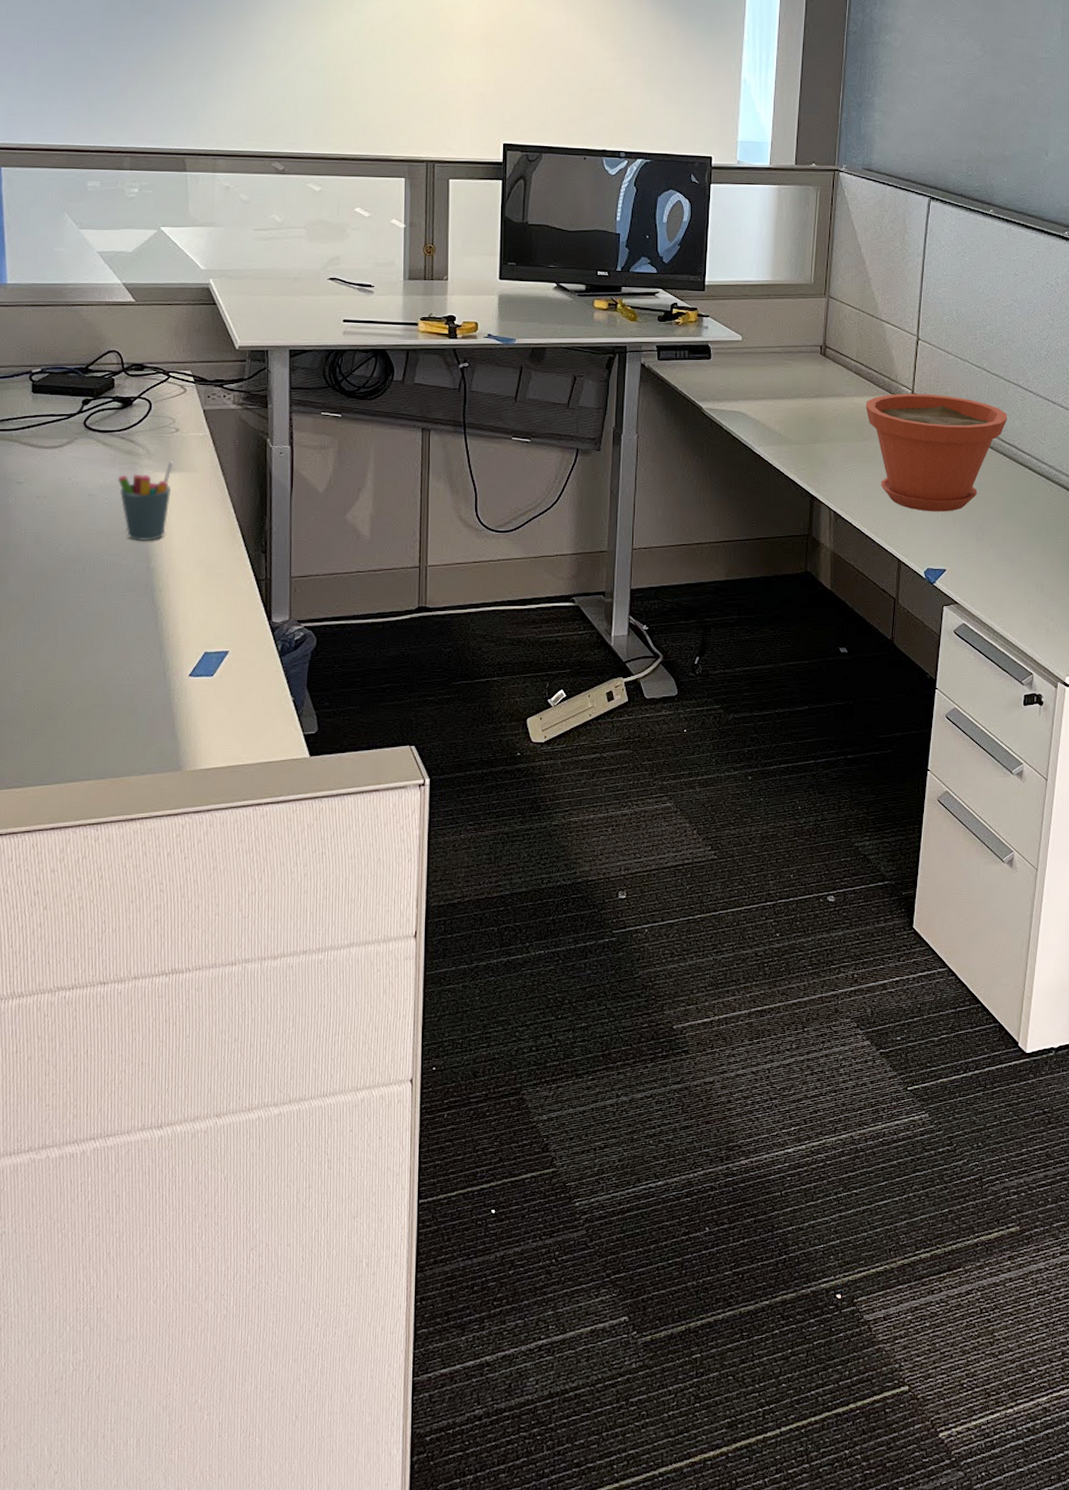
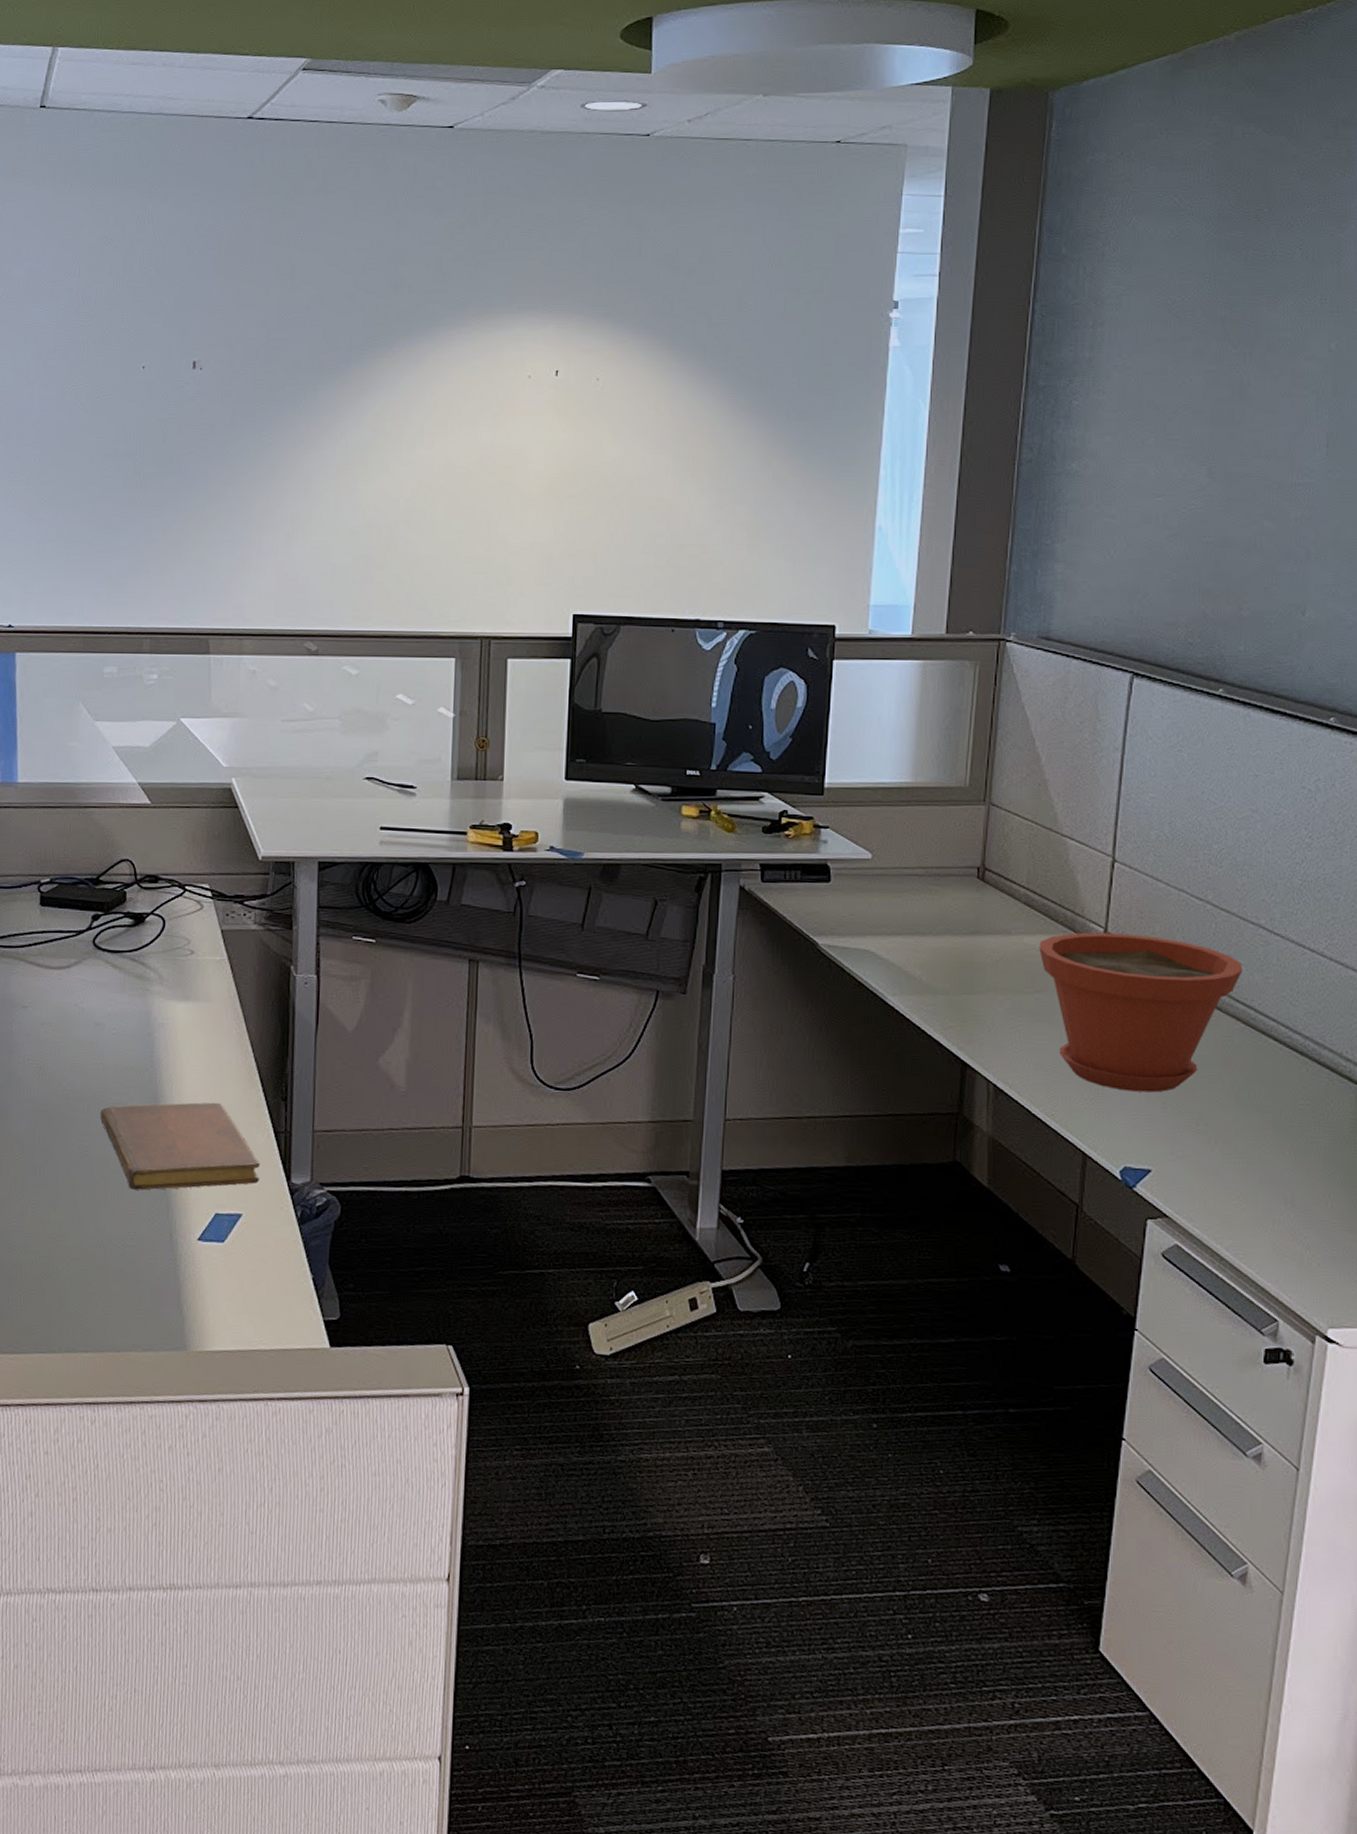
notebook: none [95,557,245,637] -> present [100,1102,261,1191]
pen holder: present [118,461,174,541] -> none [127,988,187,1080]

